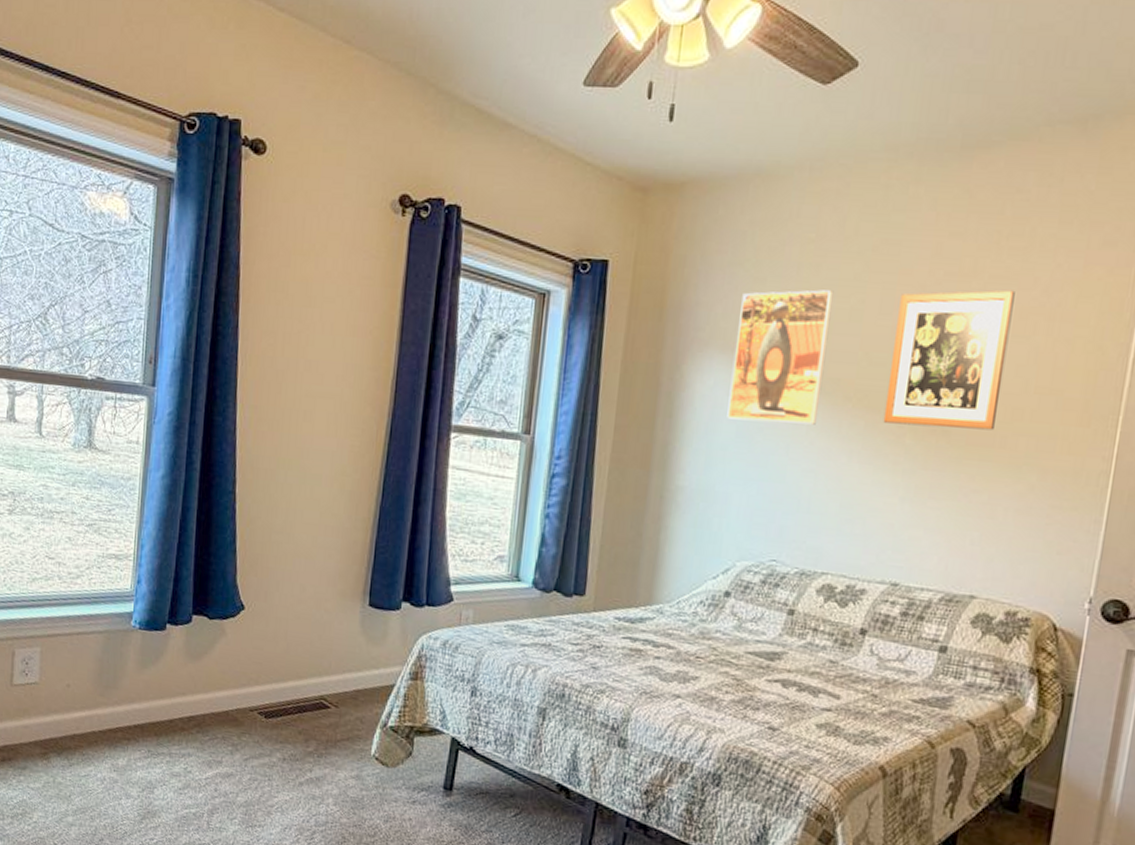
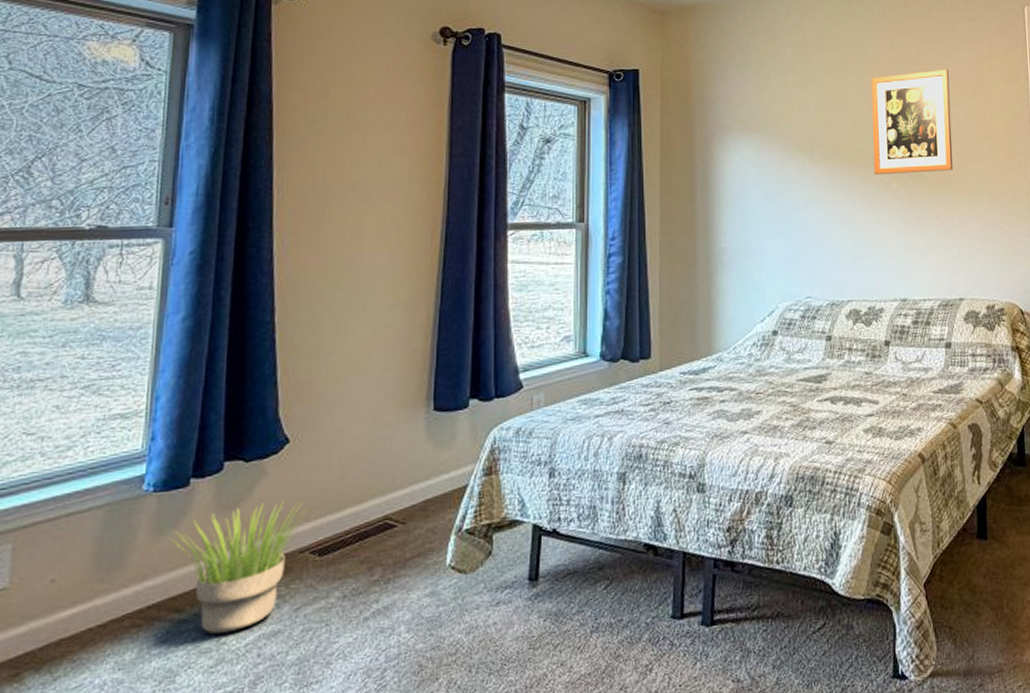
potted plant: none [151,658,256,765] -> present [170,500,306,635]
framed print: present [727,290,834,425] -> none [752,79,825,187]

